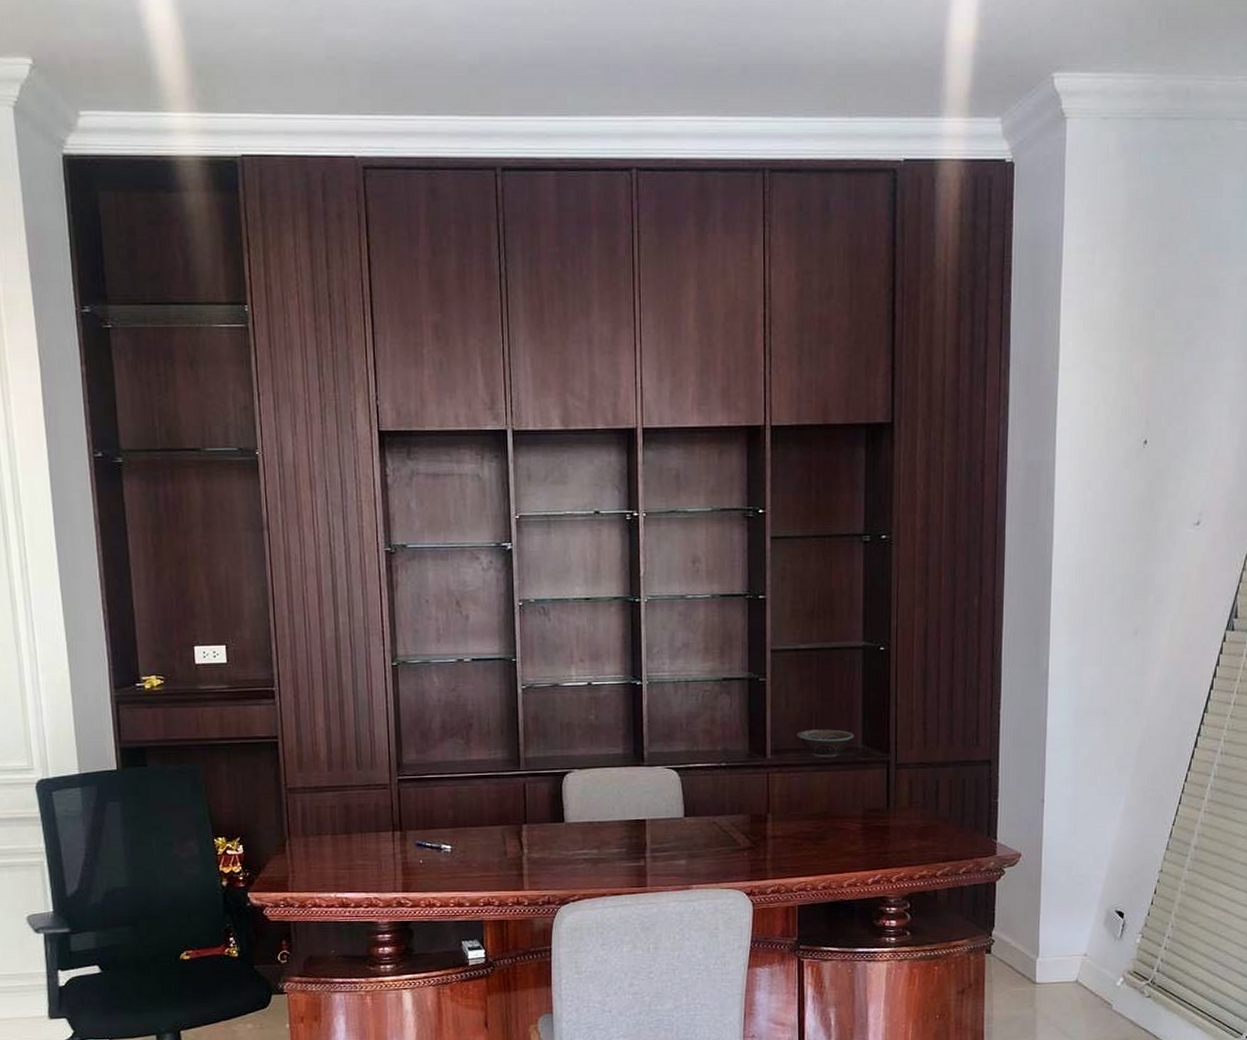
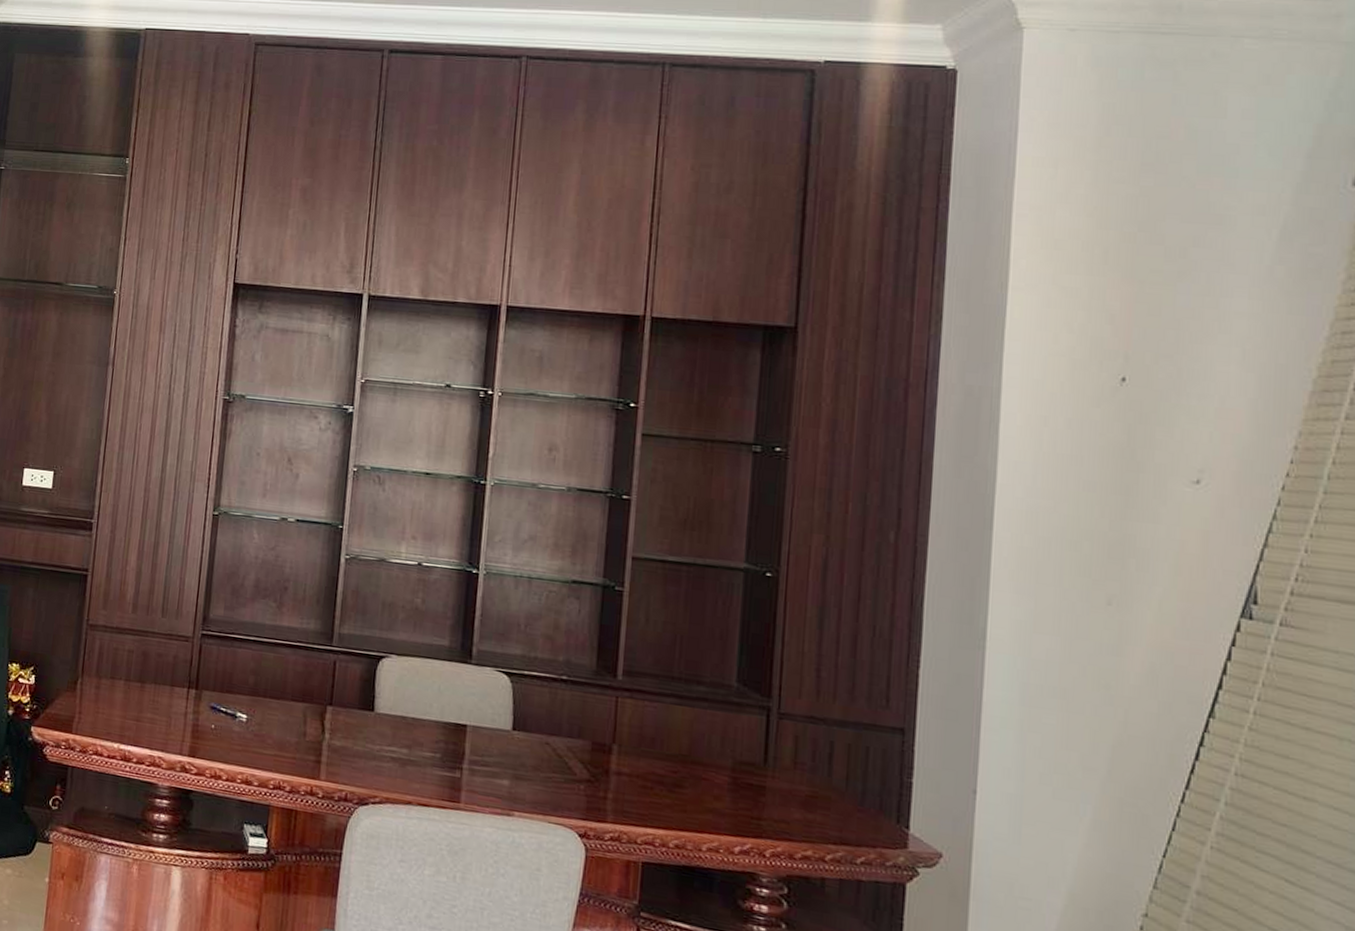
decorative bowl: present [797,729,855,758] -> none [656,654,728,693]

